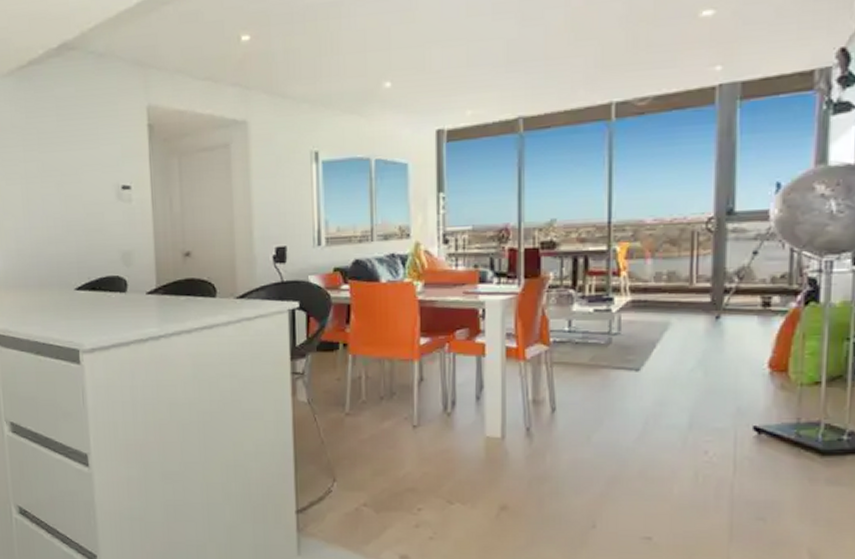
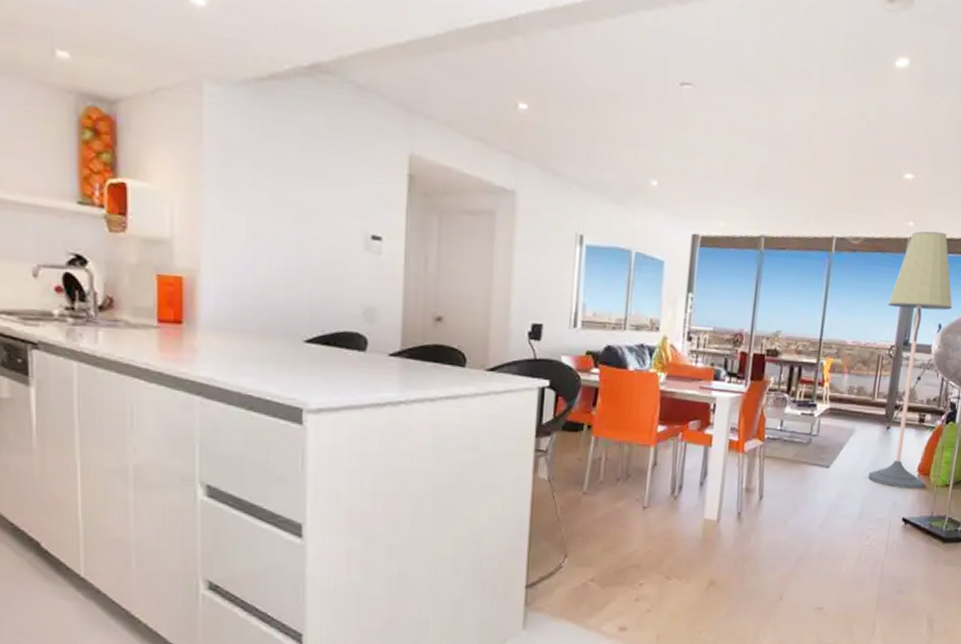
floor lamp: none [695,70,795,390] -> present [868,231,953,489]

